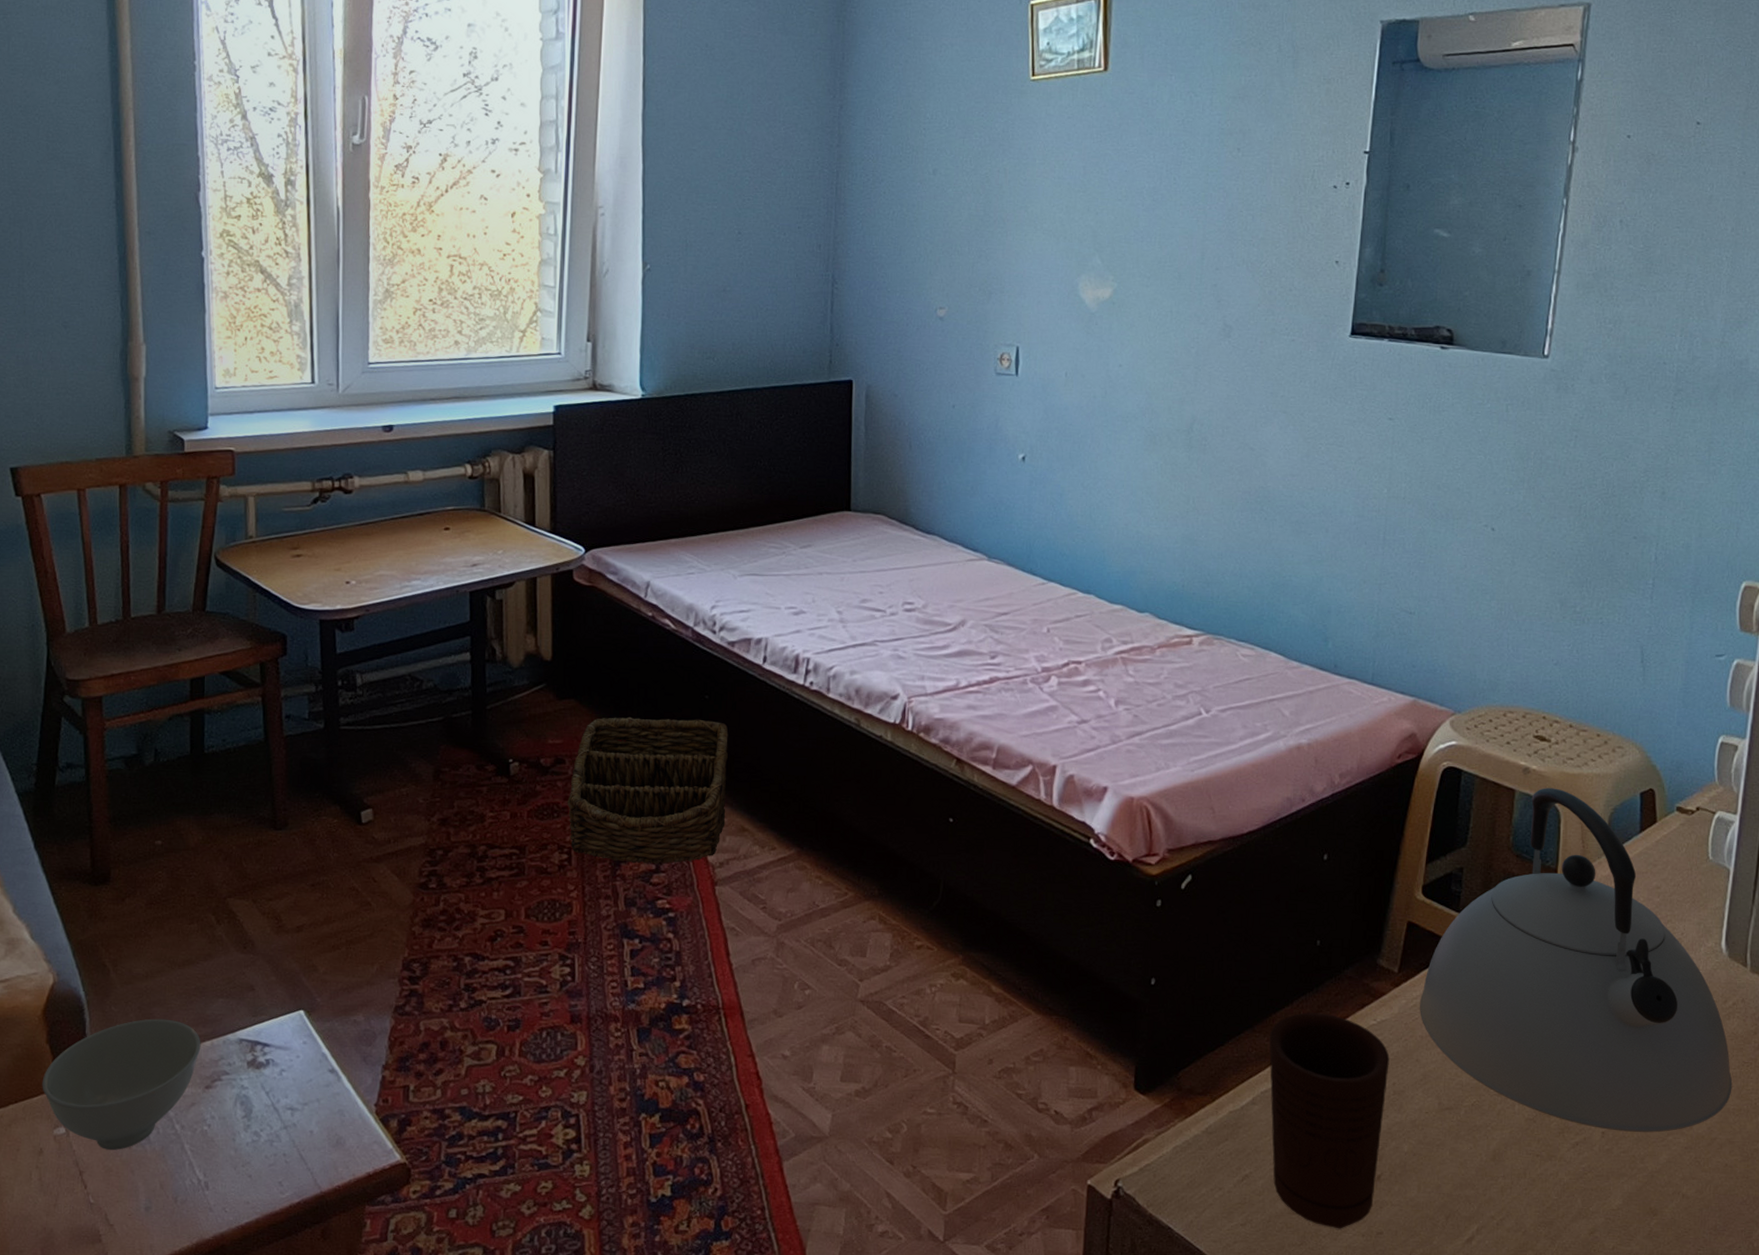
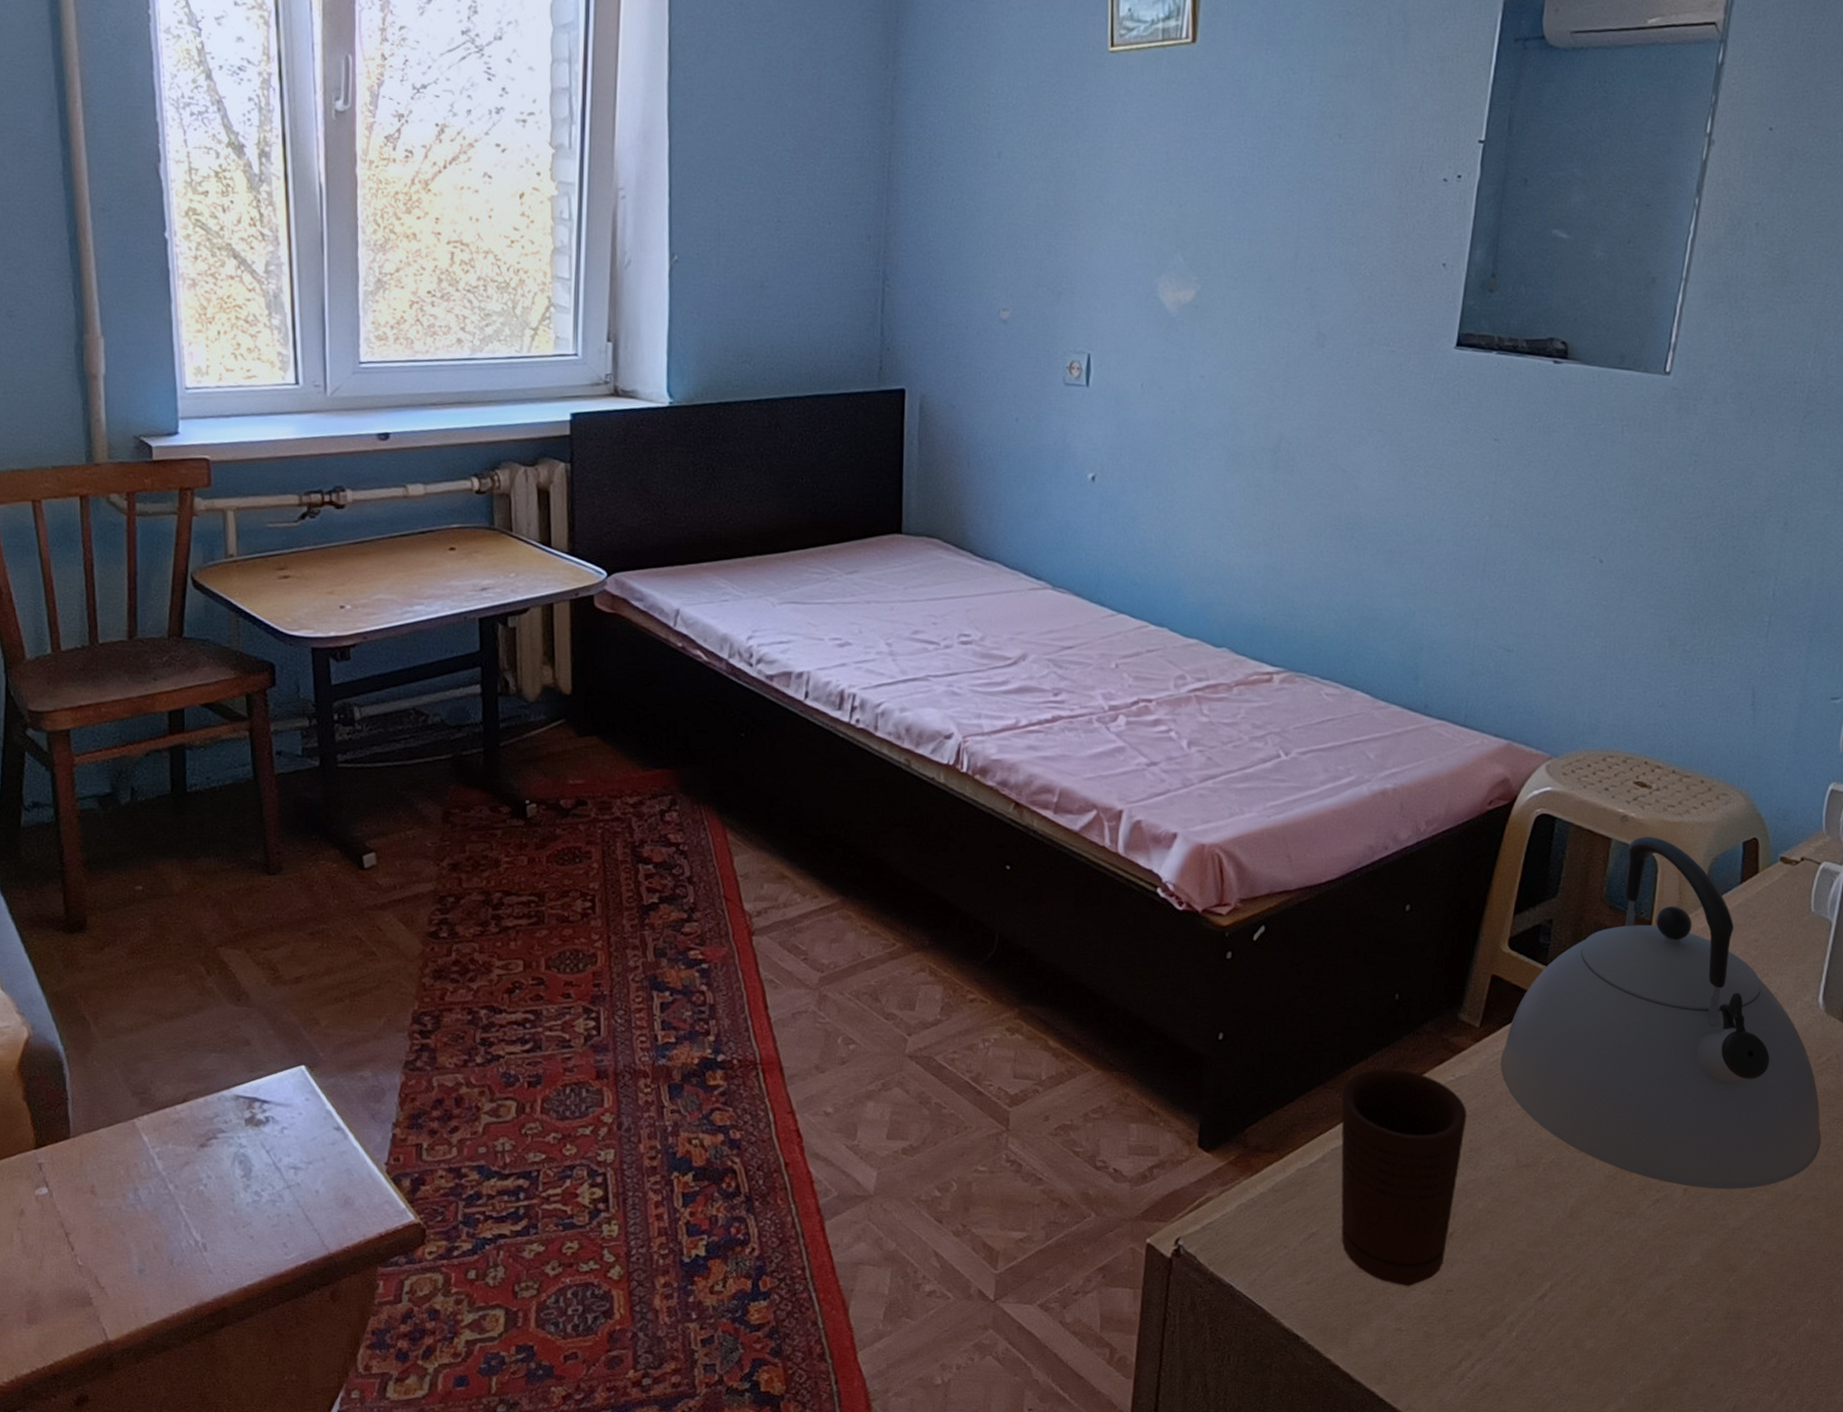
bowl: present [42,1018,201,1150] -> none [20,1074,194,1211]
basket: present [567,716,729,865] -> none [590,755,767,913]

